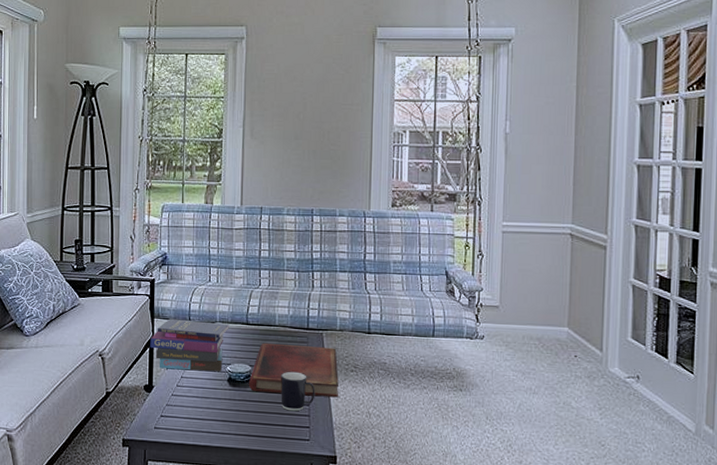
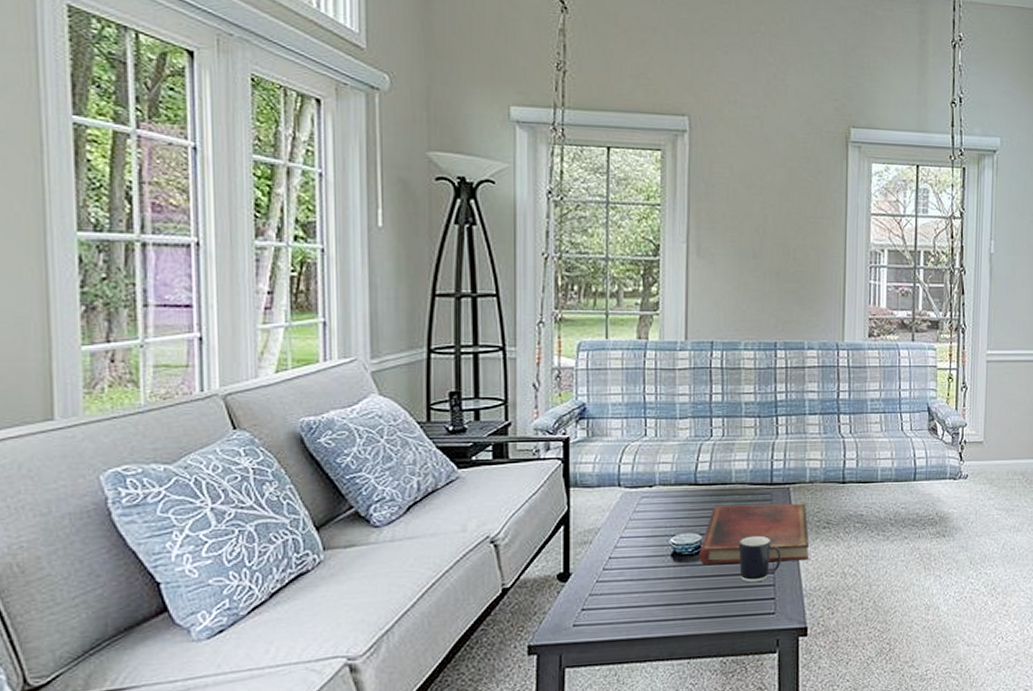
books: present [150,318,229,371] -> none [564,485,673,550]

